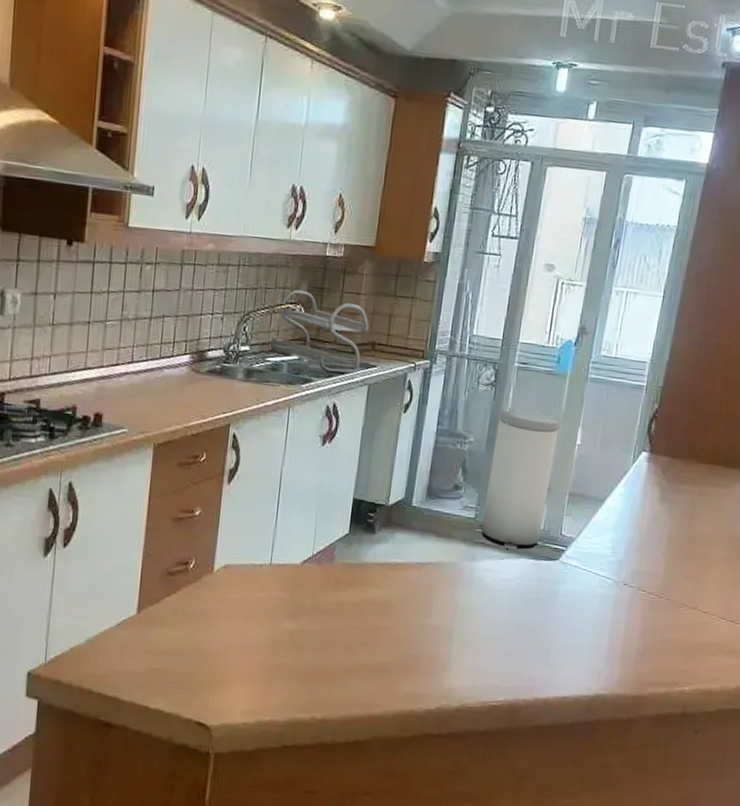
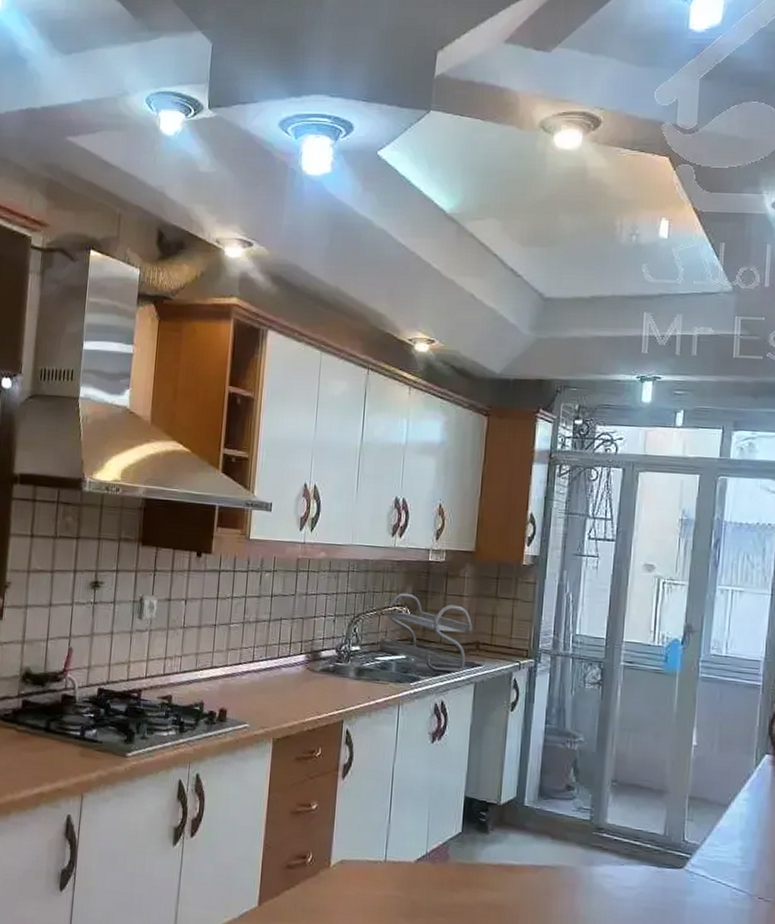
pedal bin: present [480,407,560,551] -> none [597,706,673,856]

